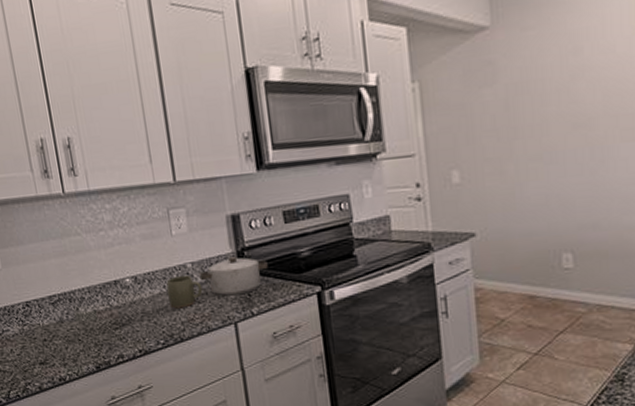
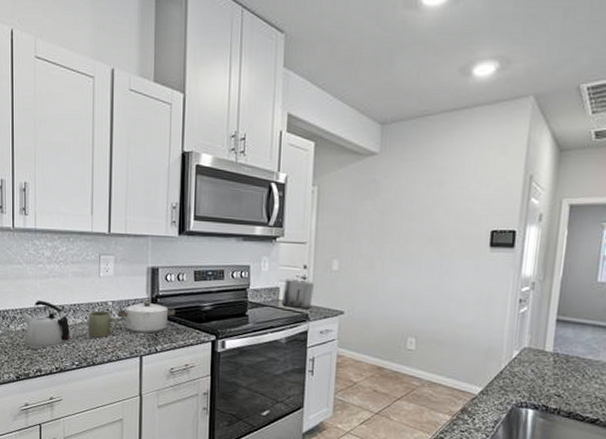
kettle: none [90,273,150,332] -> present [22,300,70,349]
toaster: none [394,201,434,238] -> present [282,279,314,310]

